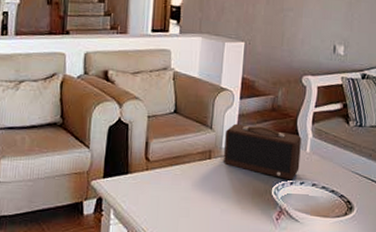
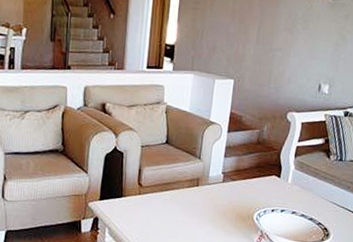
speaker: present [224,123,301,180] -> none [210,154,284,207]

